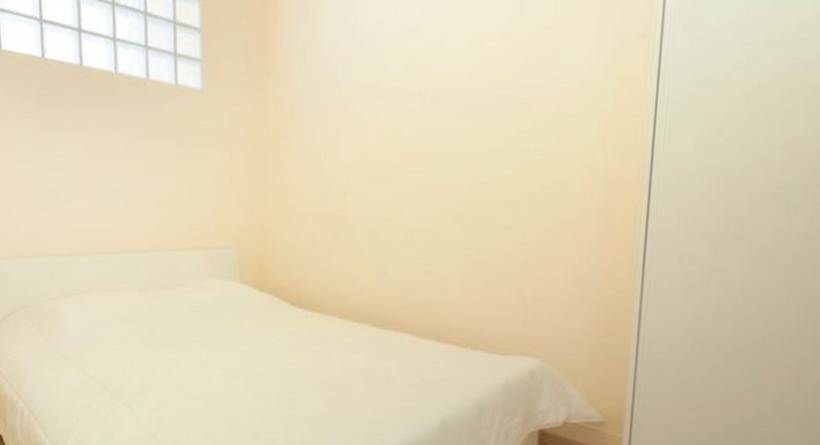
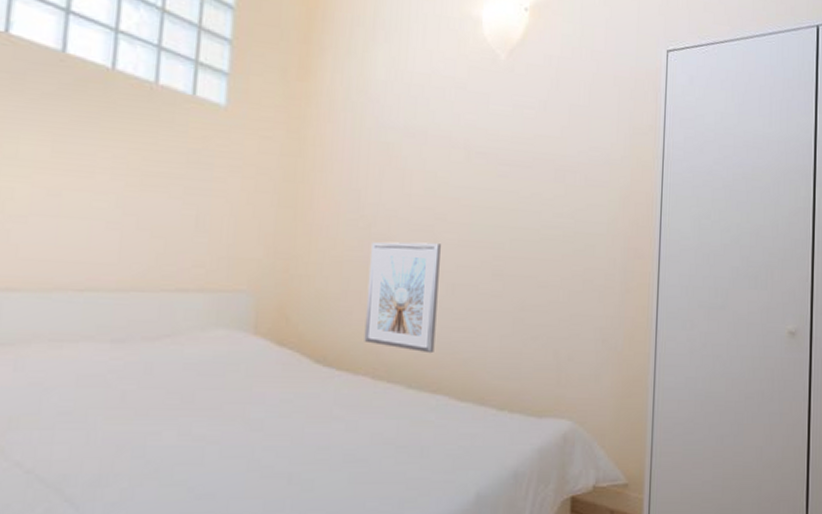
picture frame: none [331,193,398,296] -> present [364,241,441,354]

